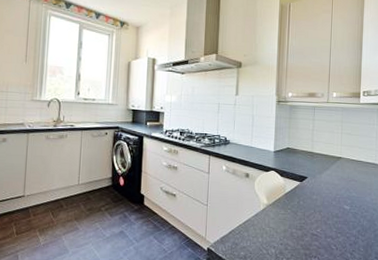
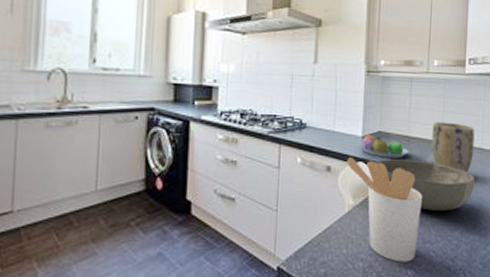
utensil holder: none [262,167,325,252] -> present [347,157,423,262]
fruit bowl: none [272,149,313,169] -> present [360,133,409,158]
bowl: none [286,170,370,213] -> present [376,159,475,212]
plant pot: none [332,141,369,183] -> present [431,122,475,172]

